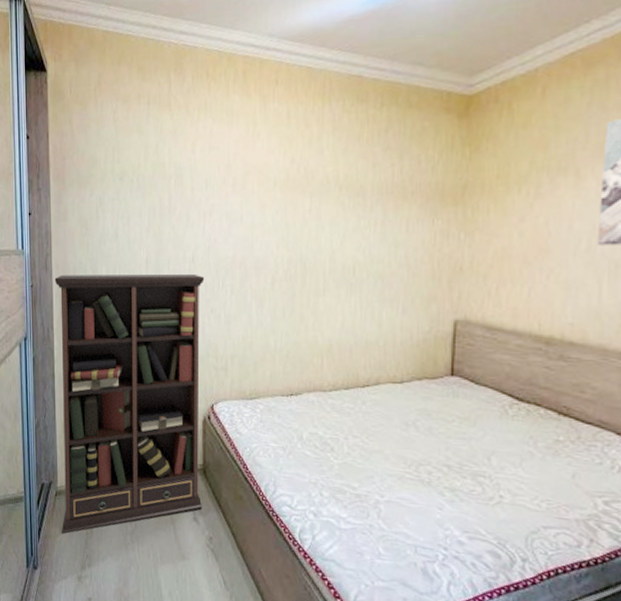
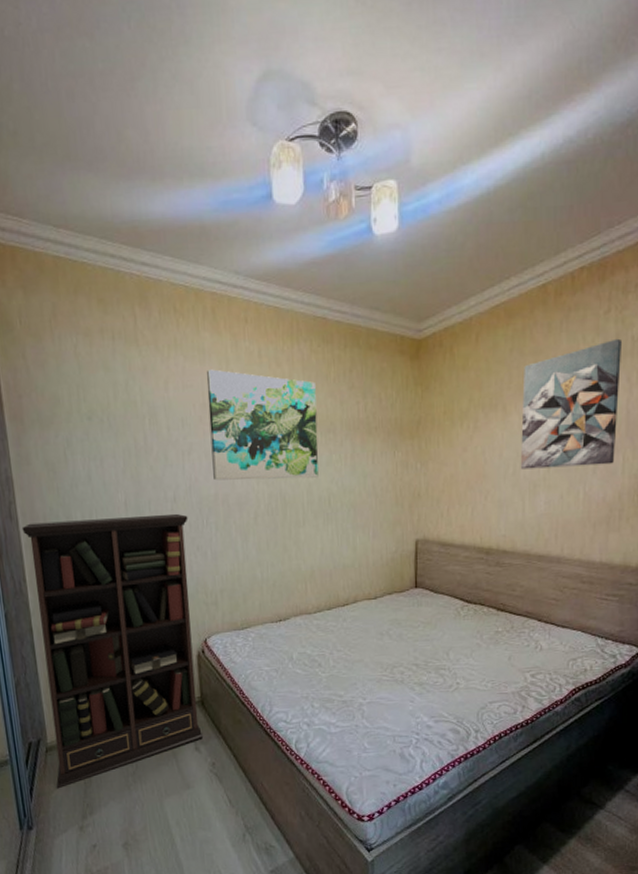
wall art: none [233,131,346,245] -> present [206,369,319,481]

